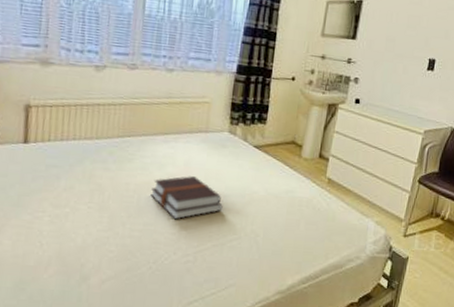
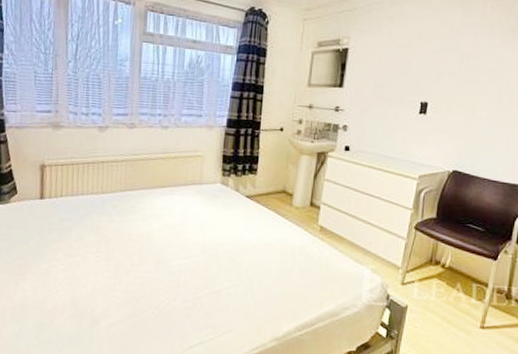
hardback book: present [151,176,223,220] -> none [151,226,218,268]

